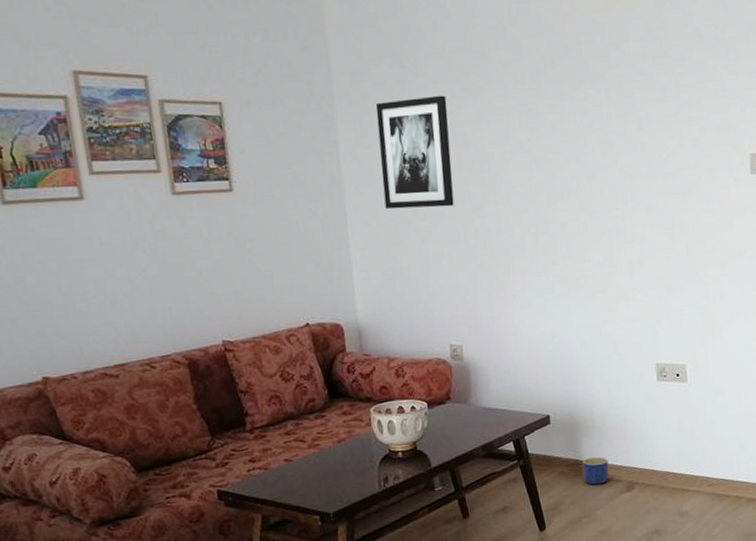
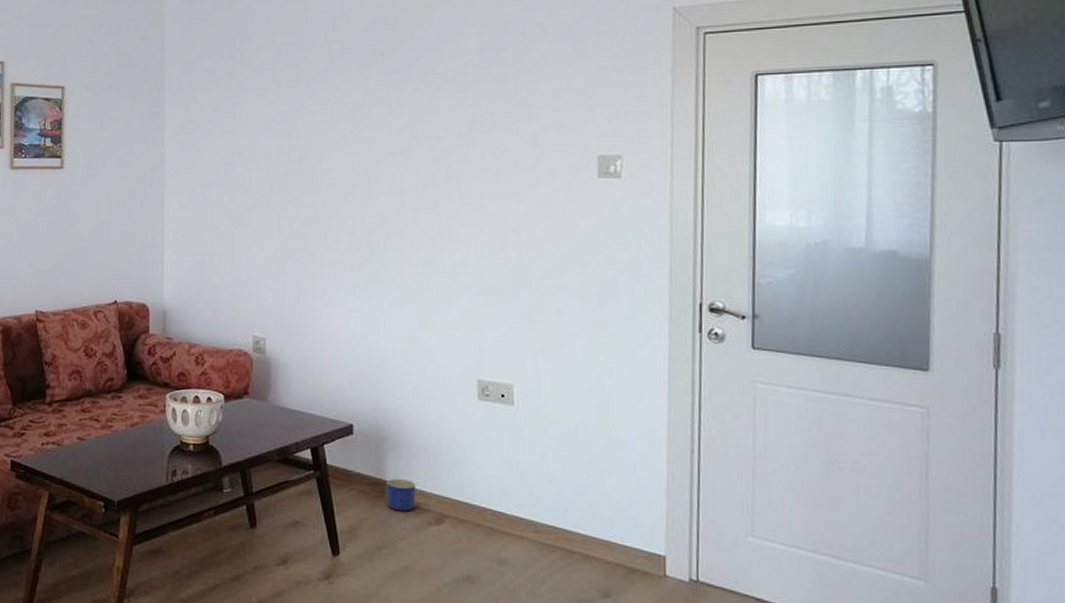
wall art: present [375,95,454,210] -> none [202,85,272,195]

